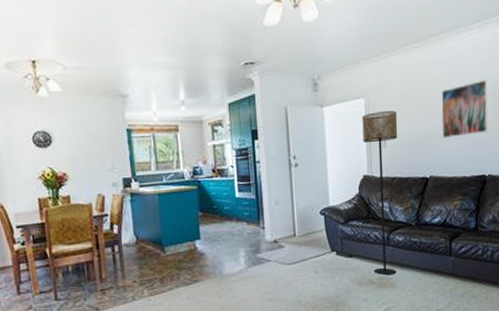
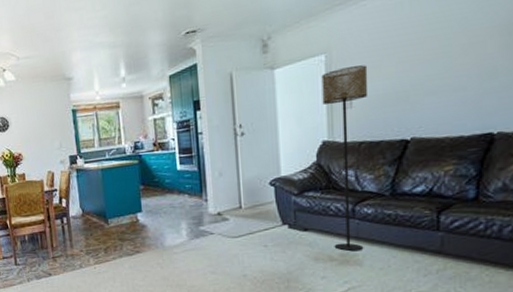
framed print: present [441,79,488,138] -> none [429,12,501,92]

